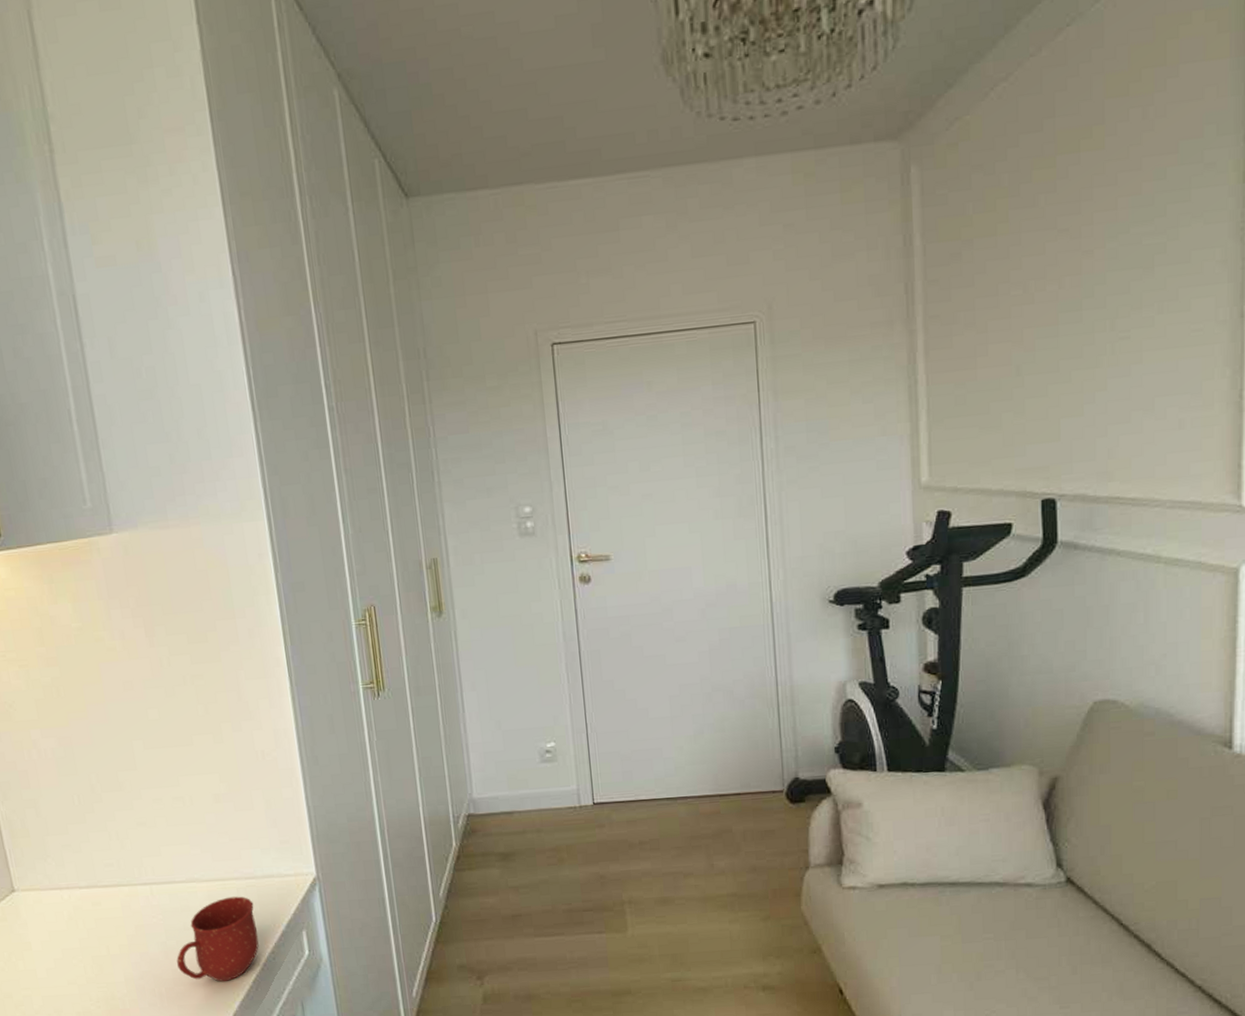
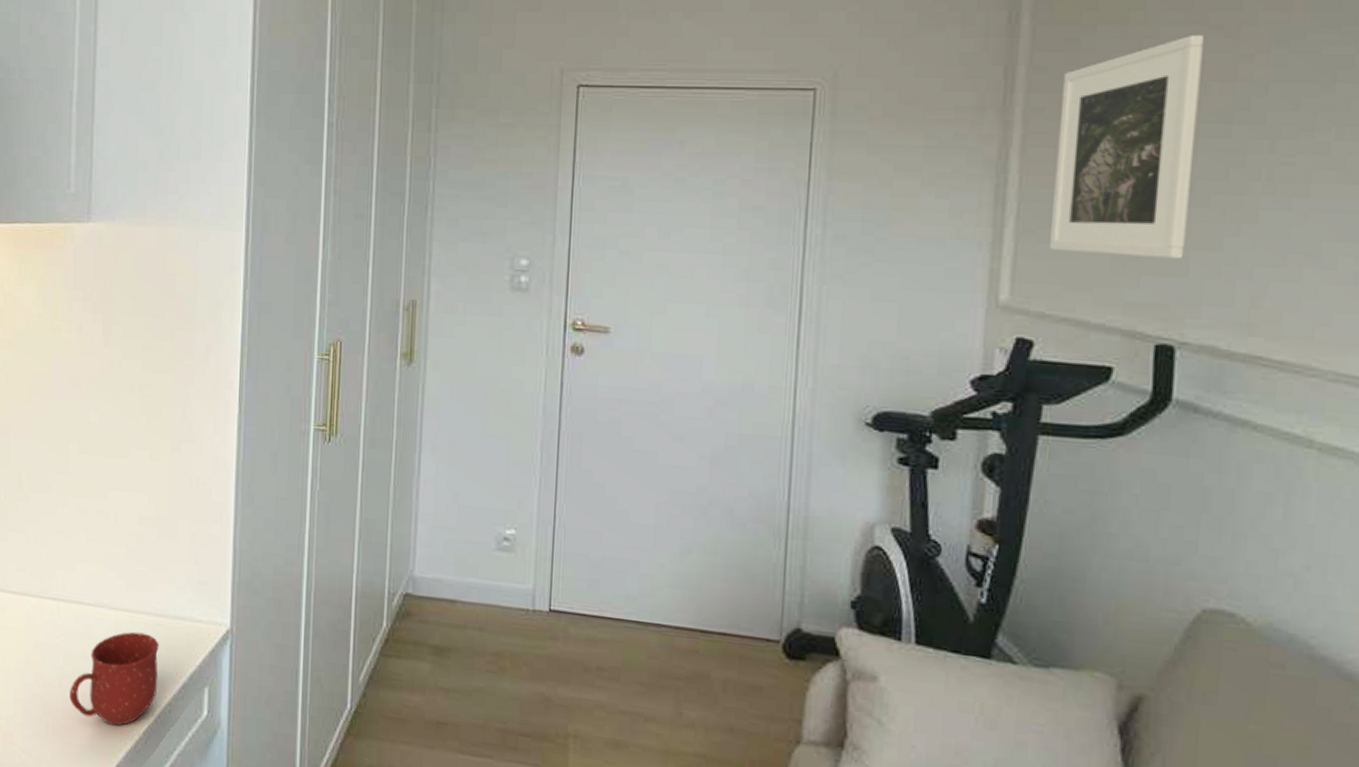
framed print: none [951,237,1057,435] -> present [1050,34,1205,260]

